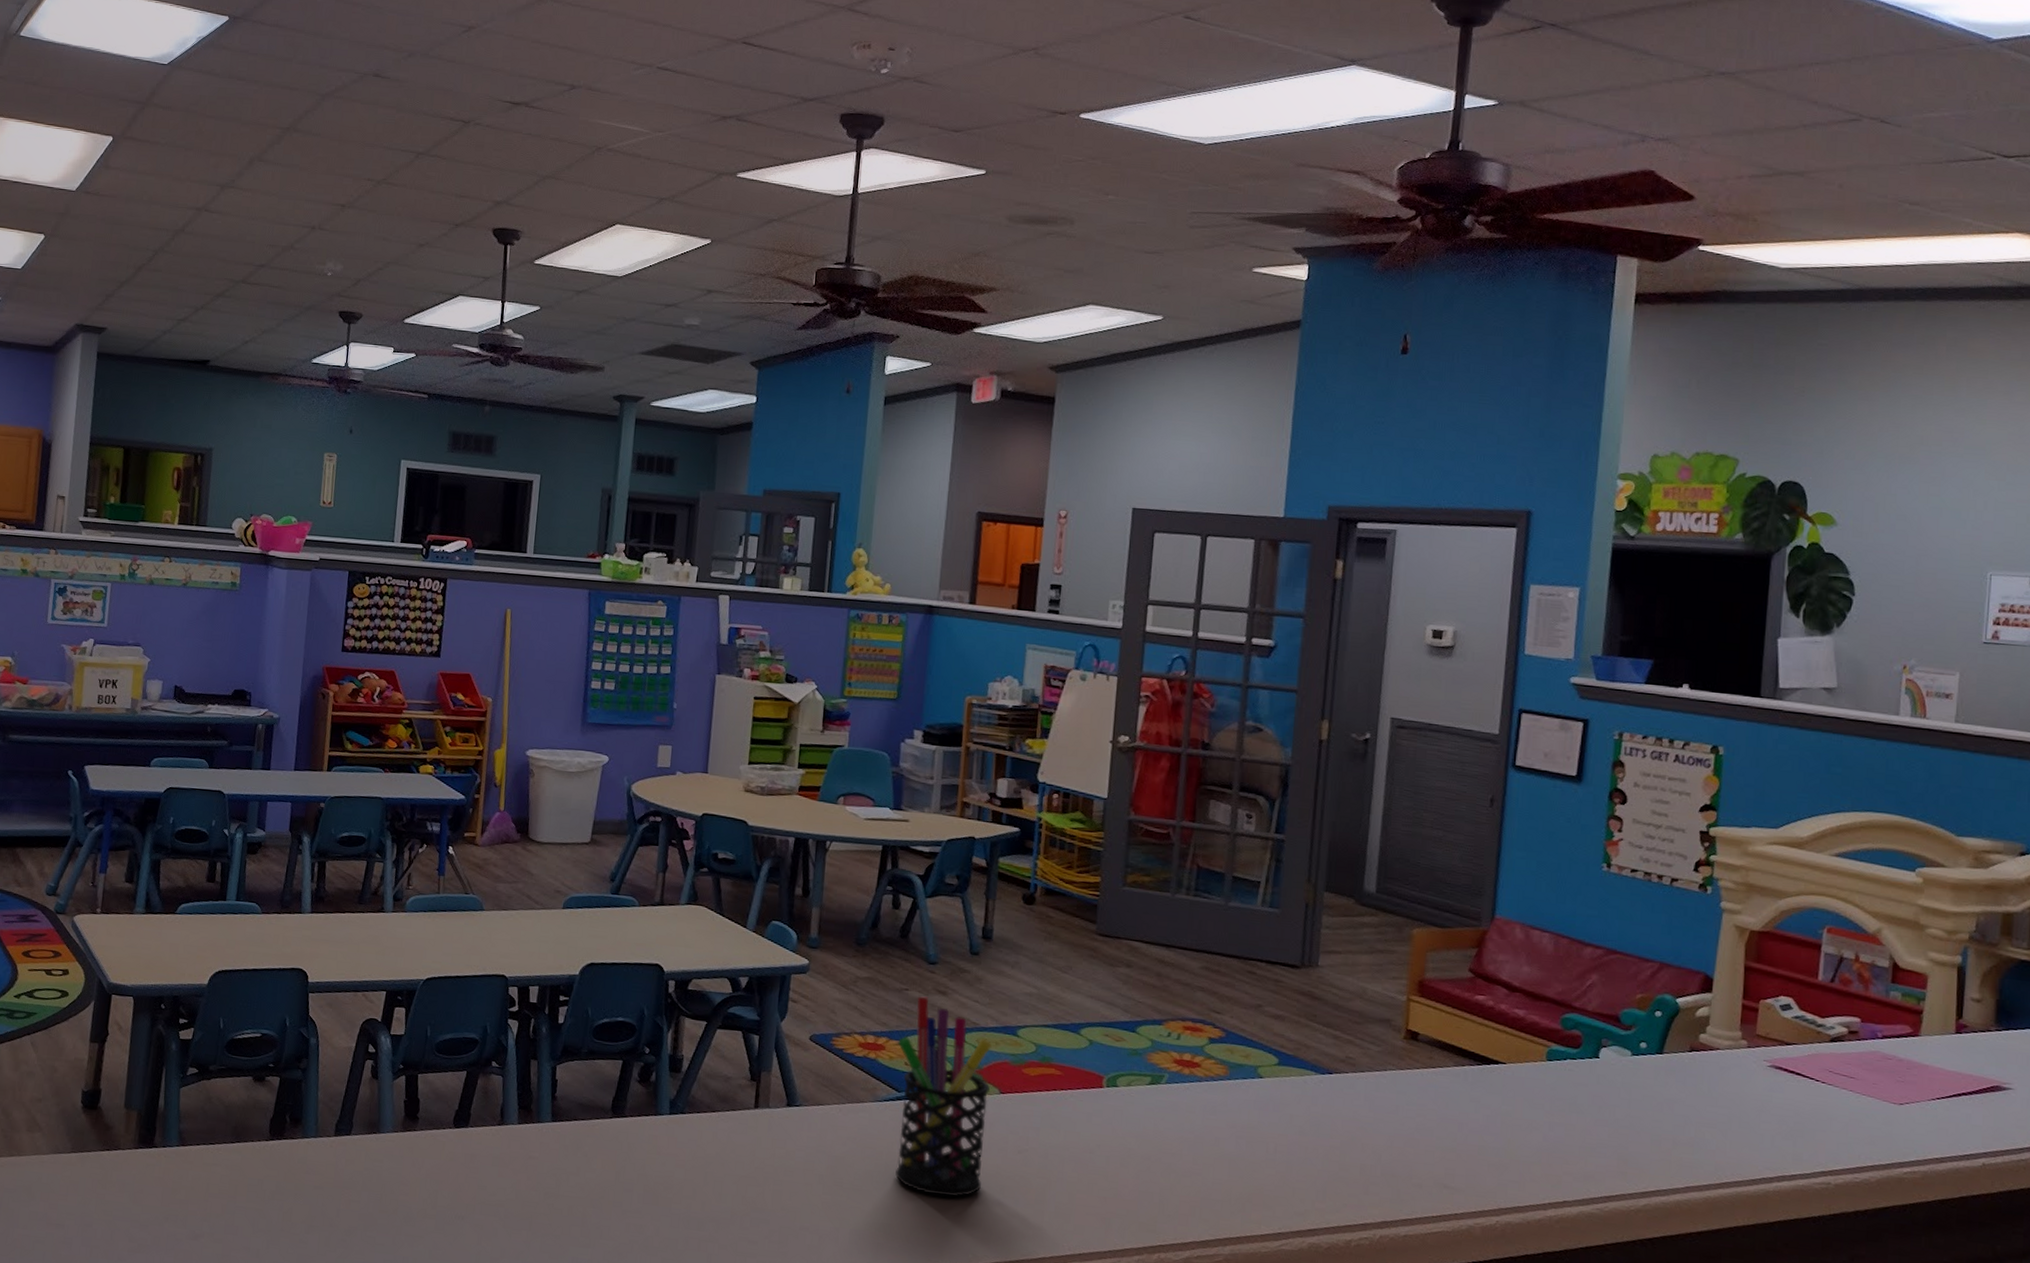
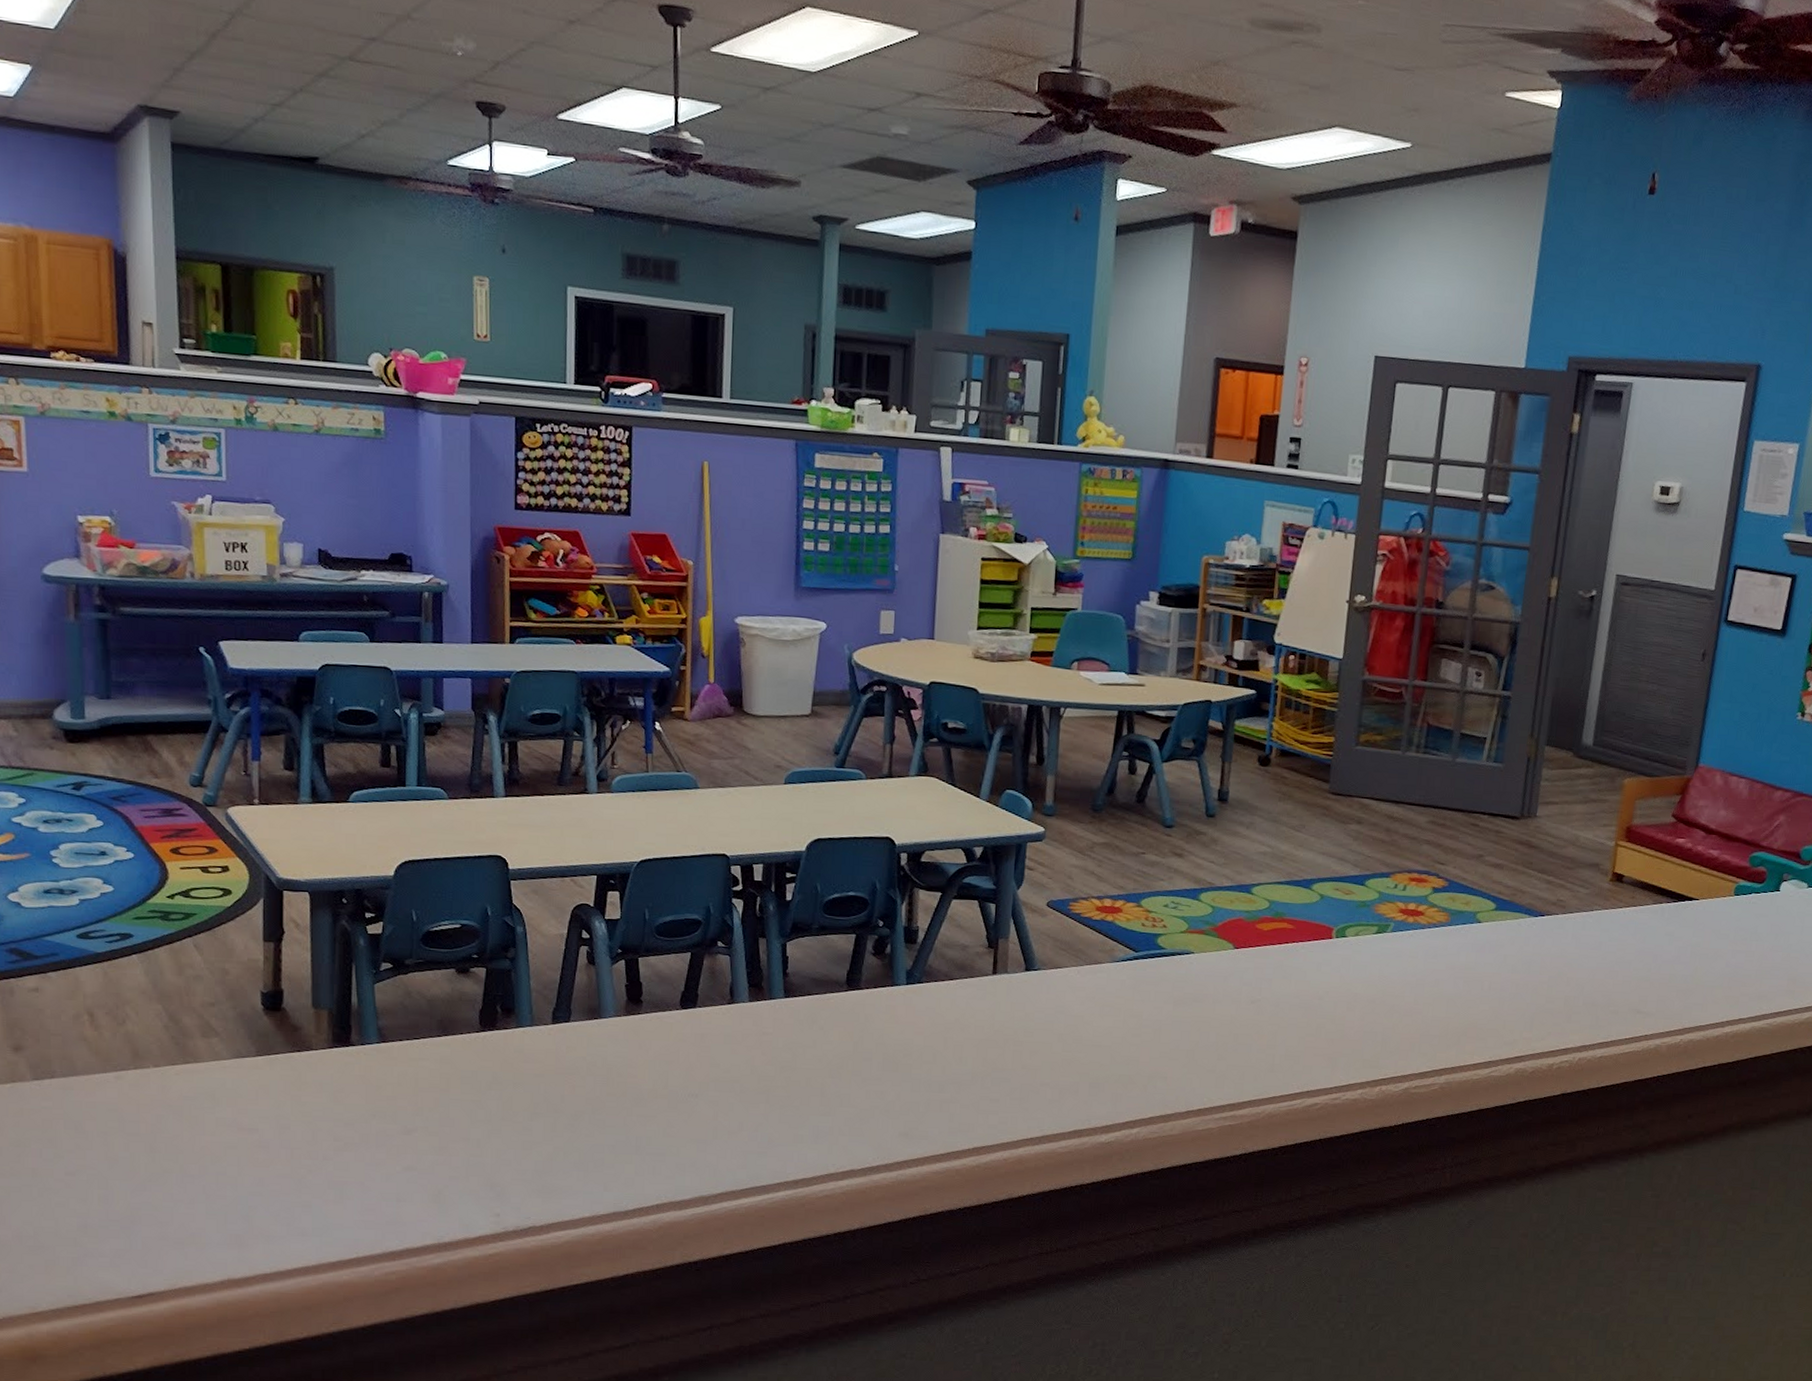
pen holder: present [895,996,992,1198] -> none [1133,859,1227,1047]

